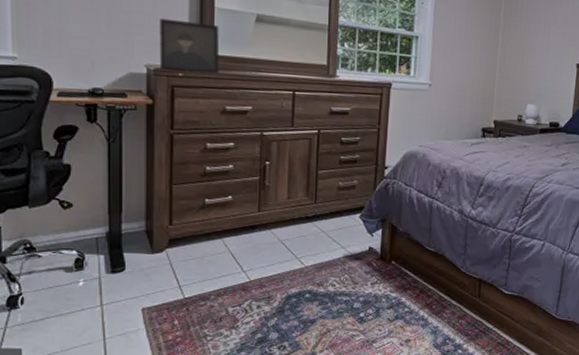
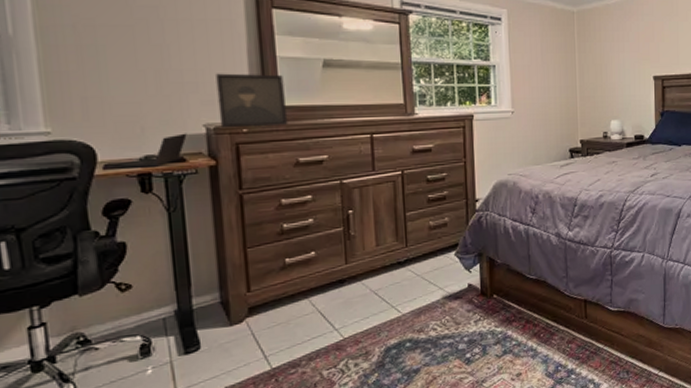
laptop computer: none [69,71,130,100] -> present [118,133,187,169]

